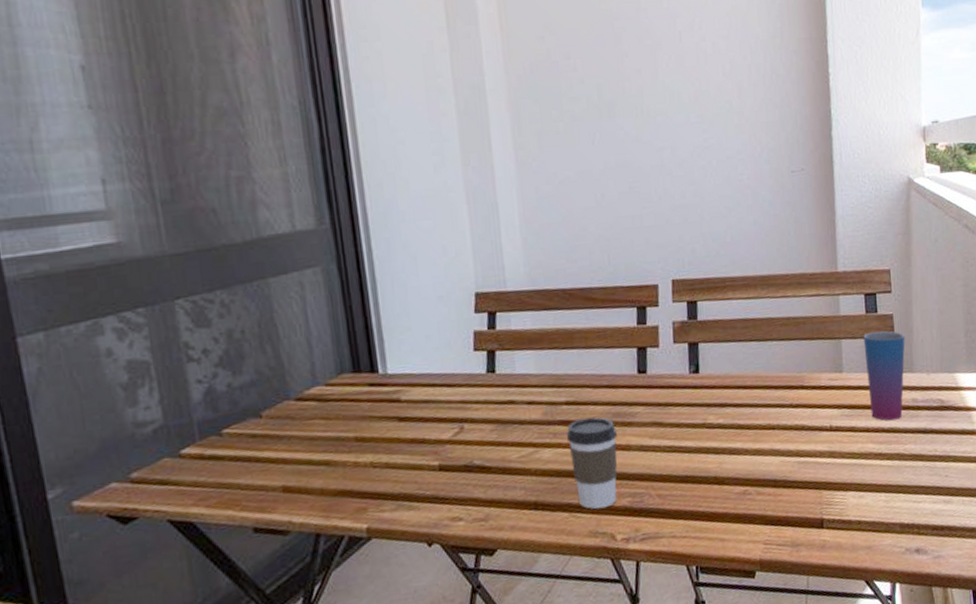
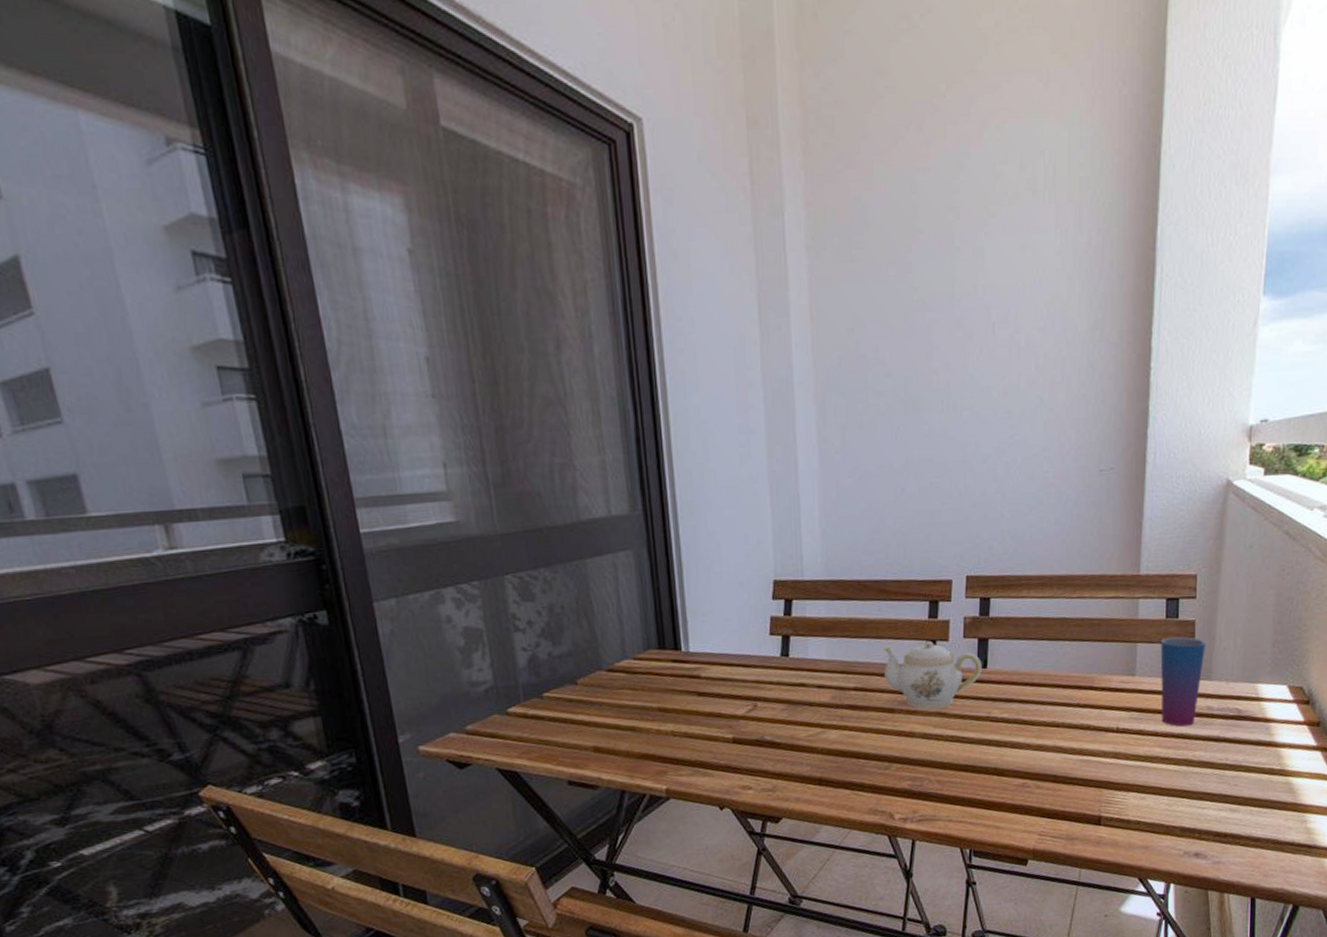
coffee cup: present [566,417,618,509] -> none [852,704,901,790]
teapot: none [592,347,694,420] -> present [882,640,982,710]

